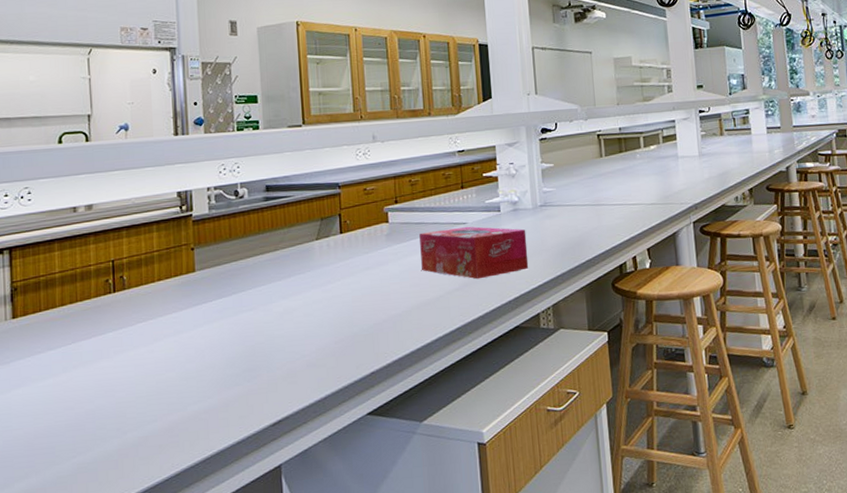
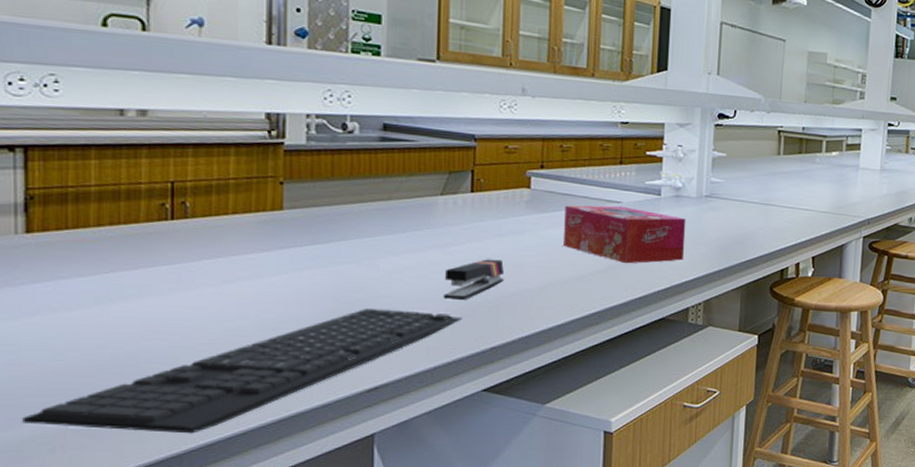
keyboard: none [14,346,344,482] -> present [22,309,462,434]
stapler: none [326,291,376,333] -> present [443,259,505,300]

